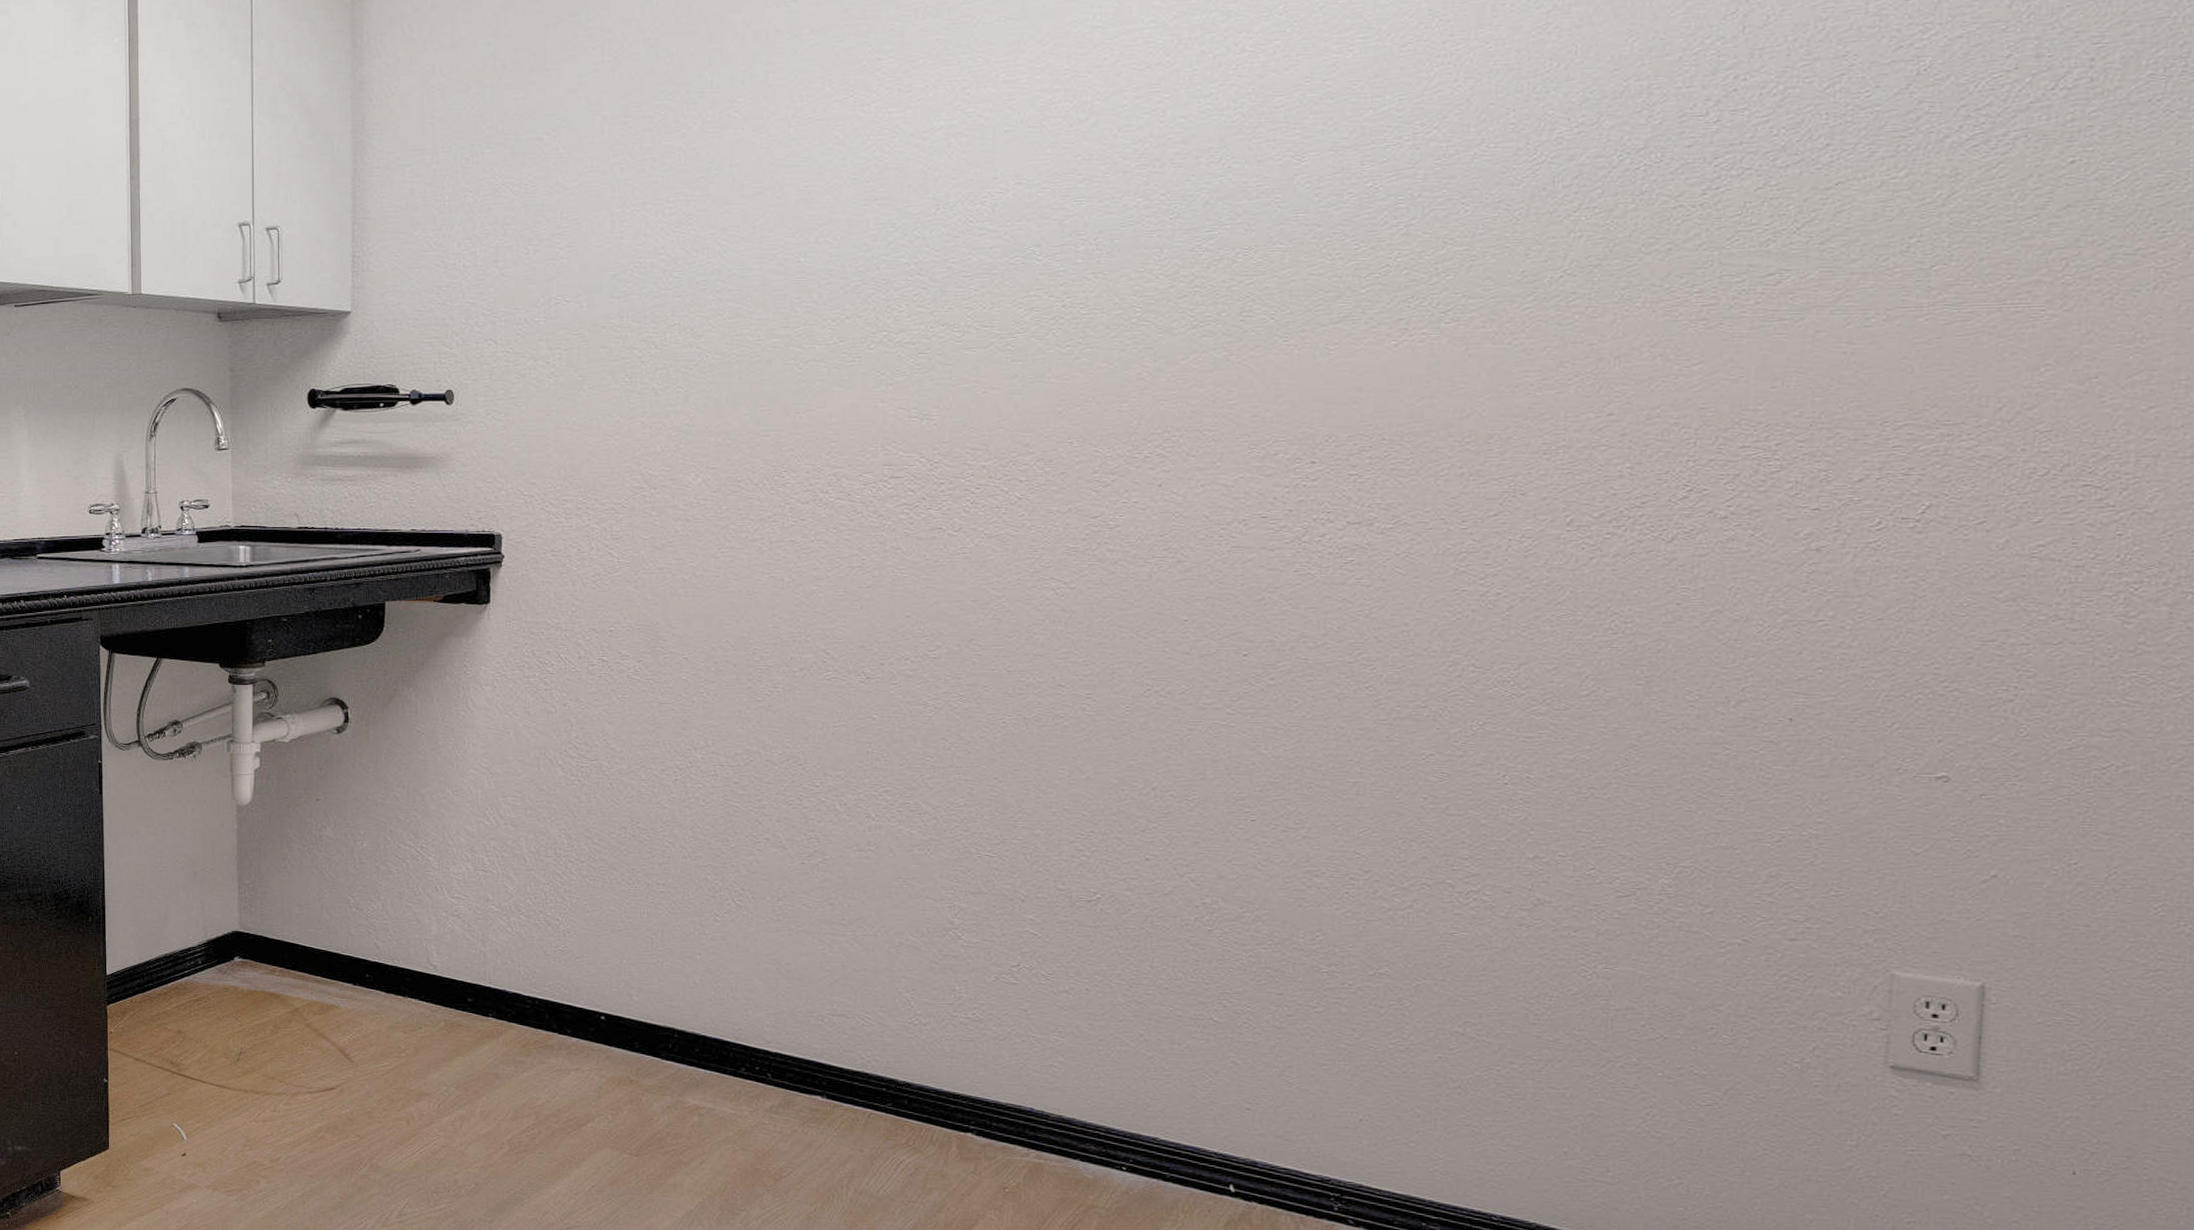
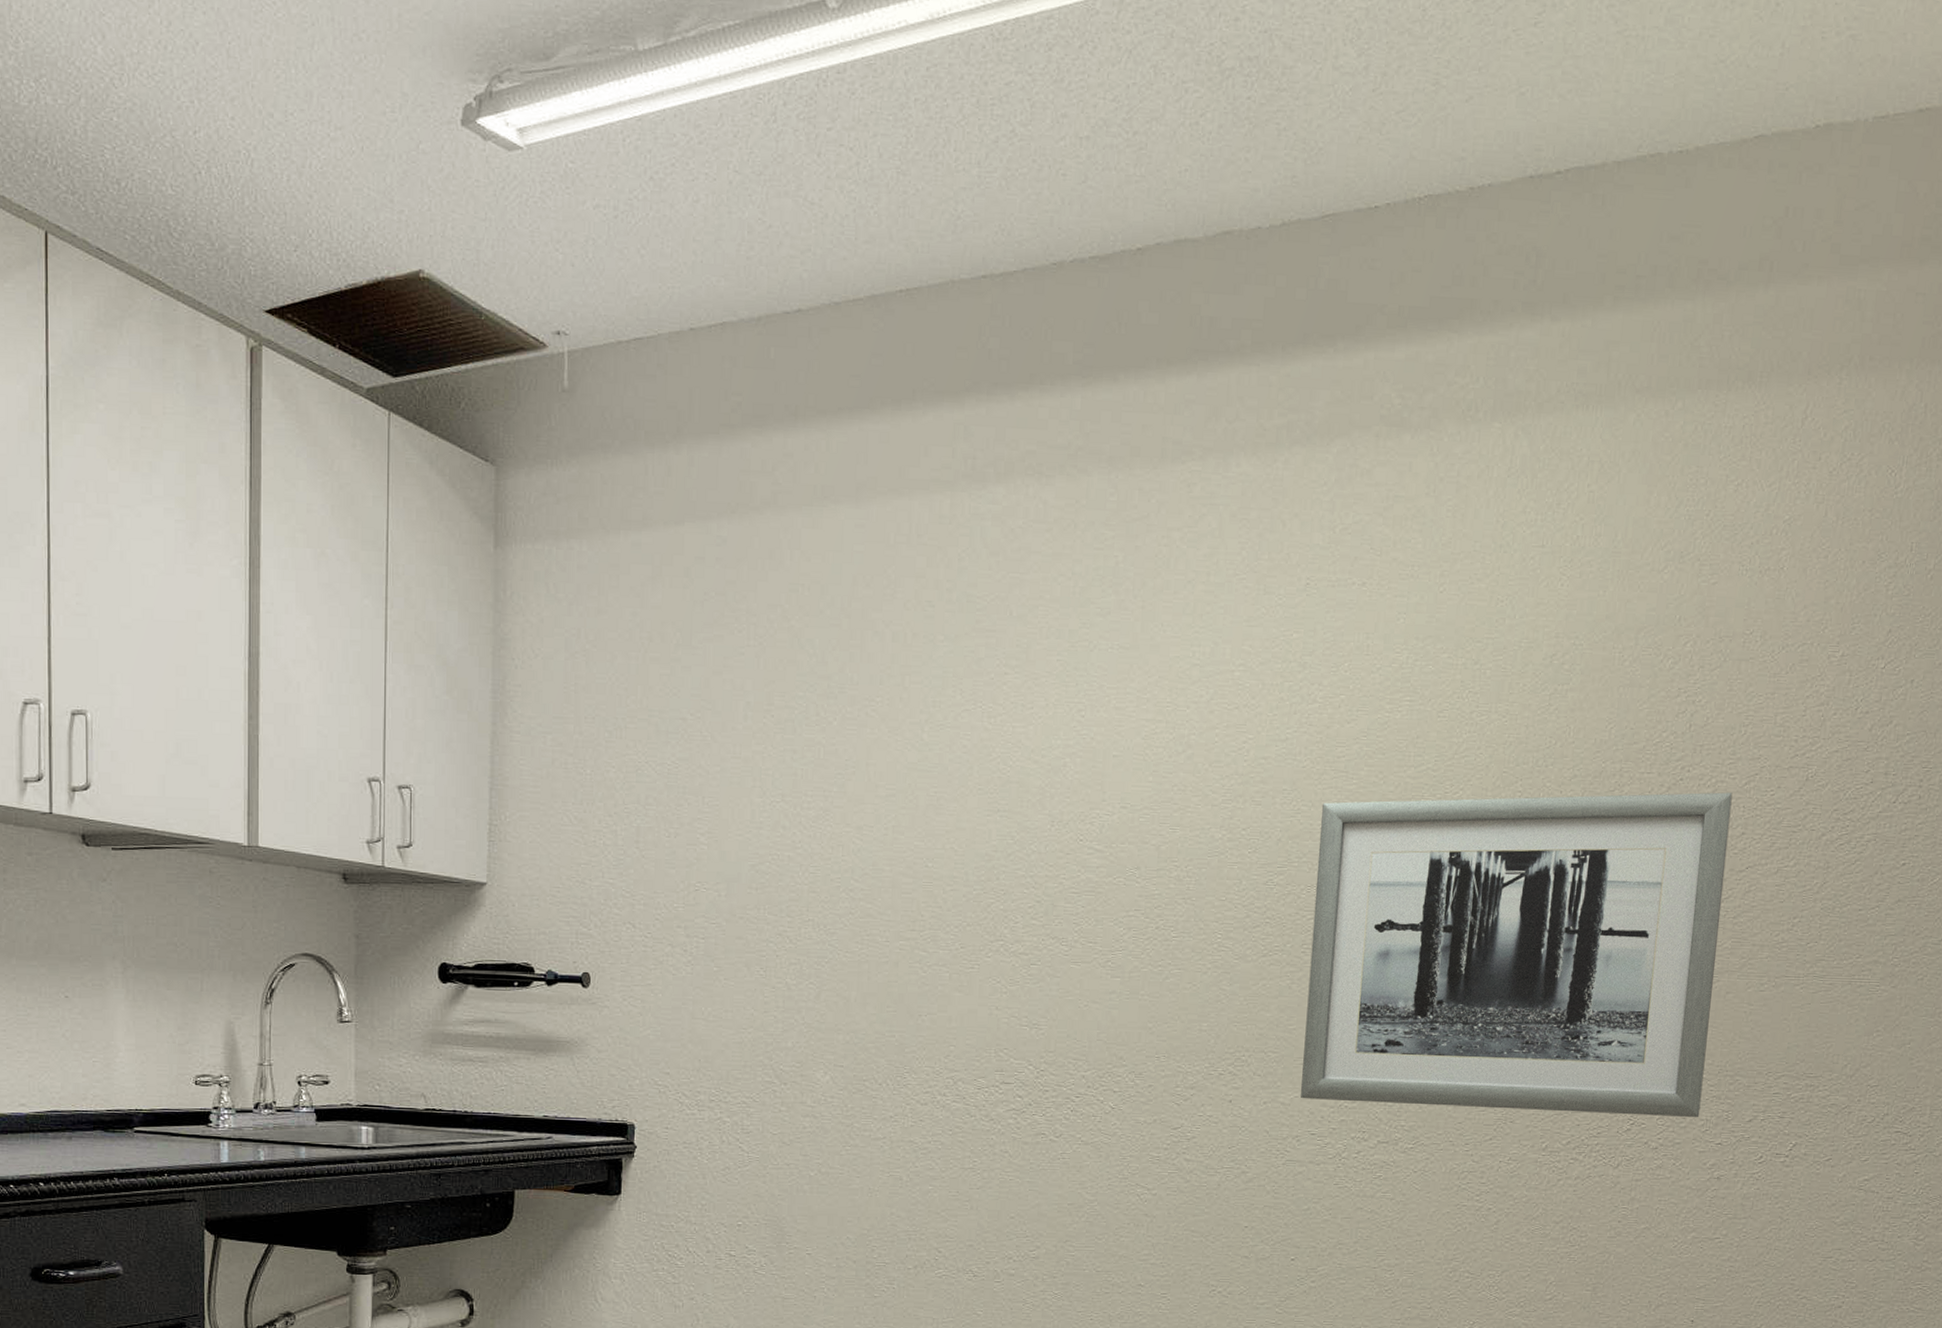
wall art: none [1247,99,1810,480] -> present [1301,792,1733,1117]

